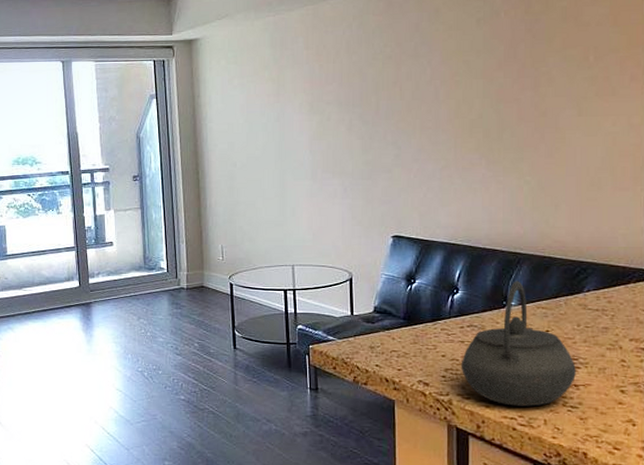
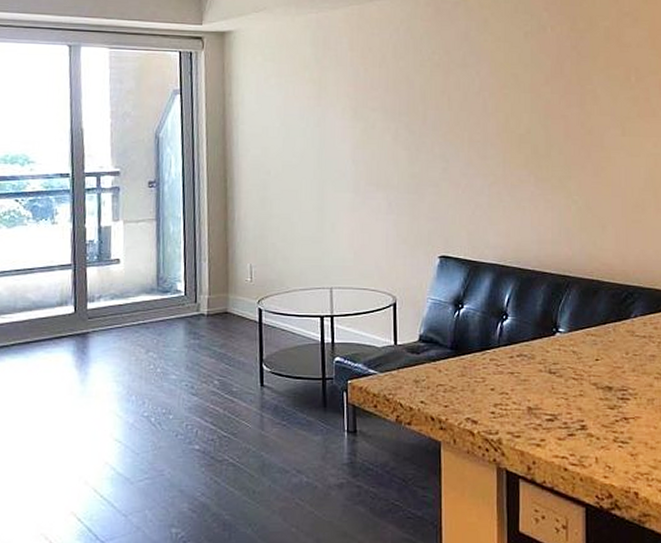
kettle: present [460,281,576,407] -> none [510,306,626,444]

